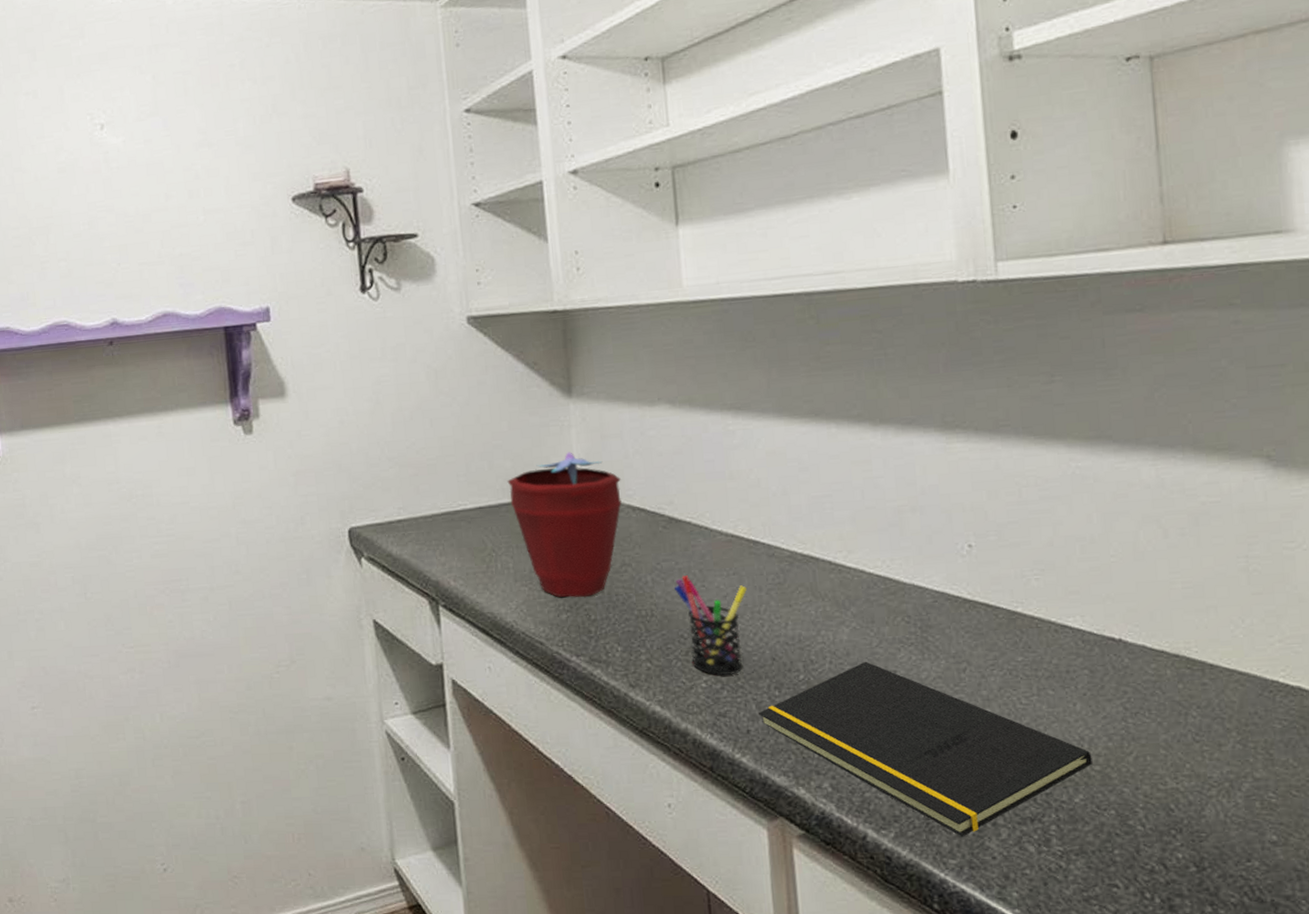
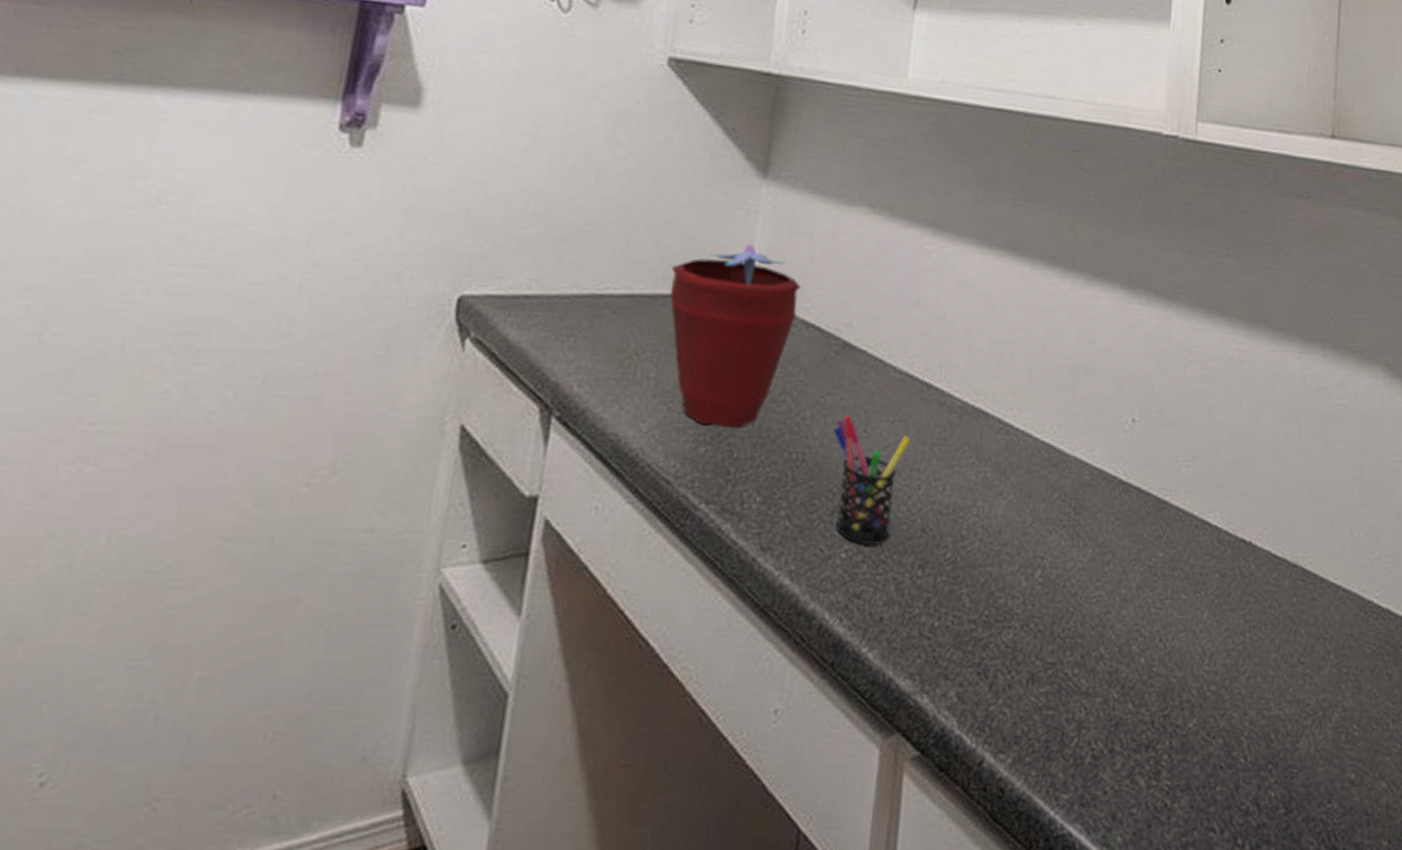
notepad: present [757,661,1092,837] -> none [895,542,1210,766]

